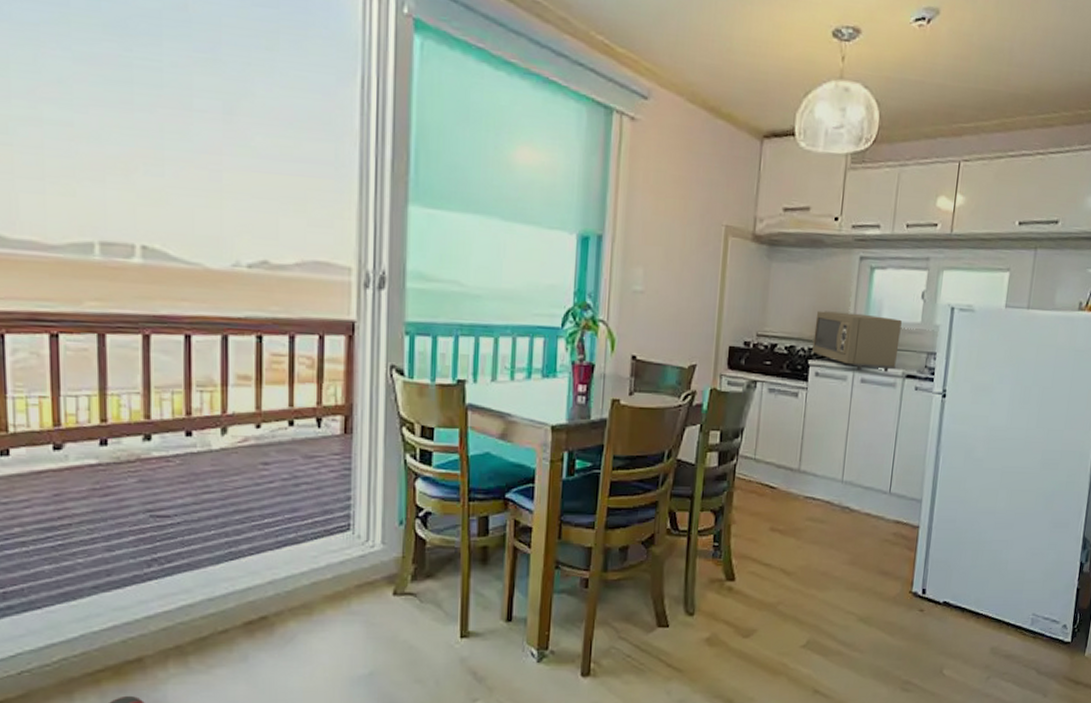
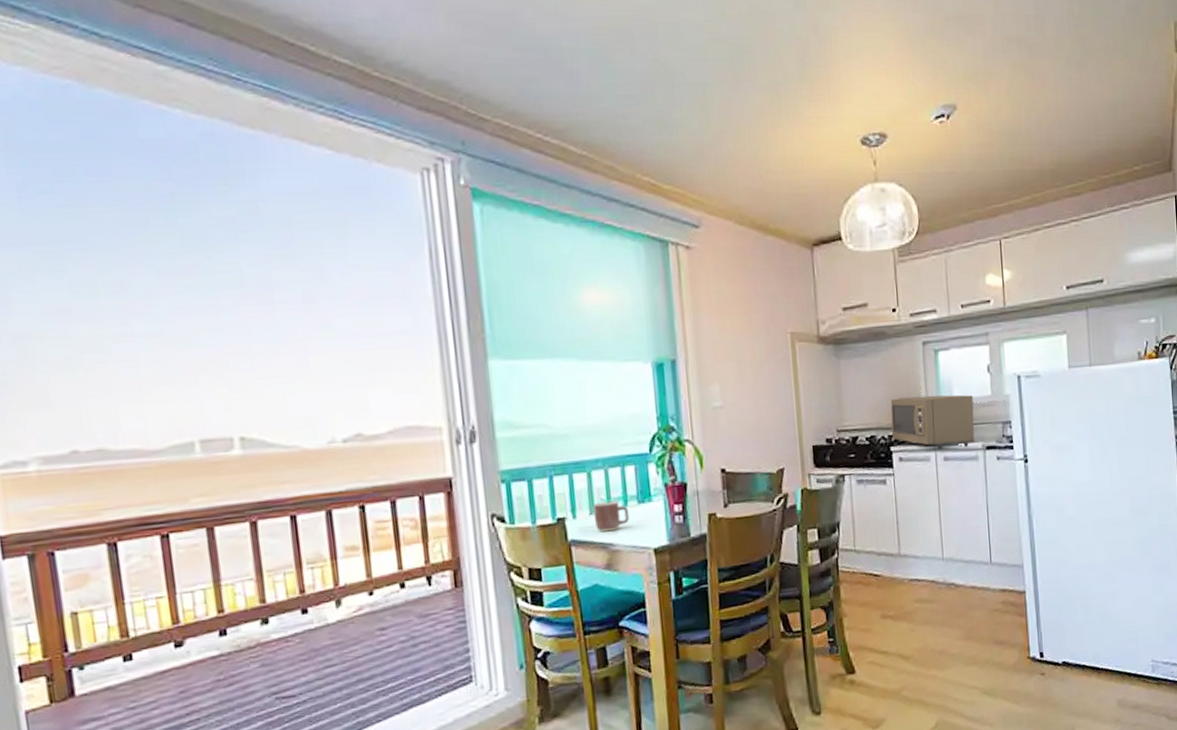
mug: none [494,370,531,402] -> present [592,501,630,532]

